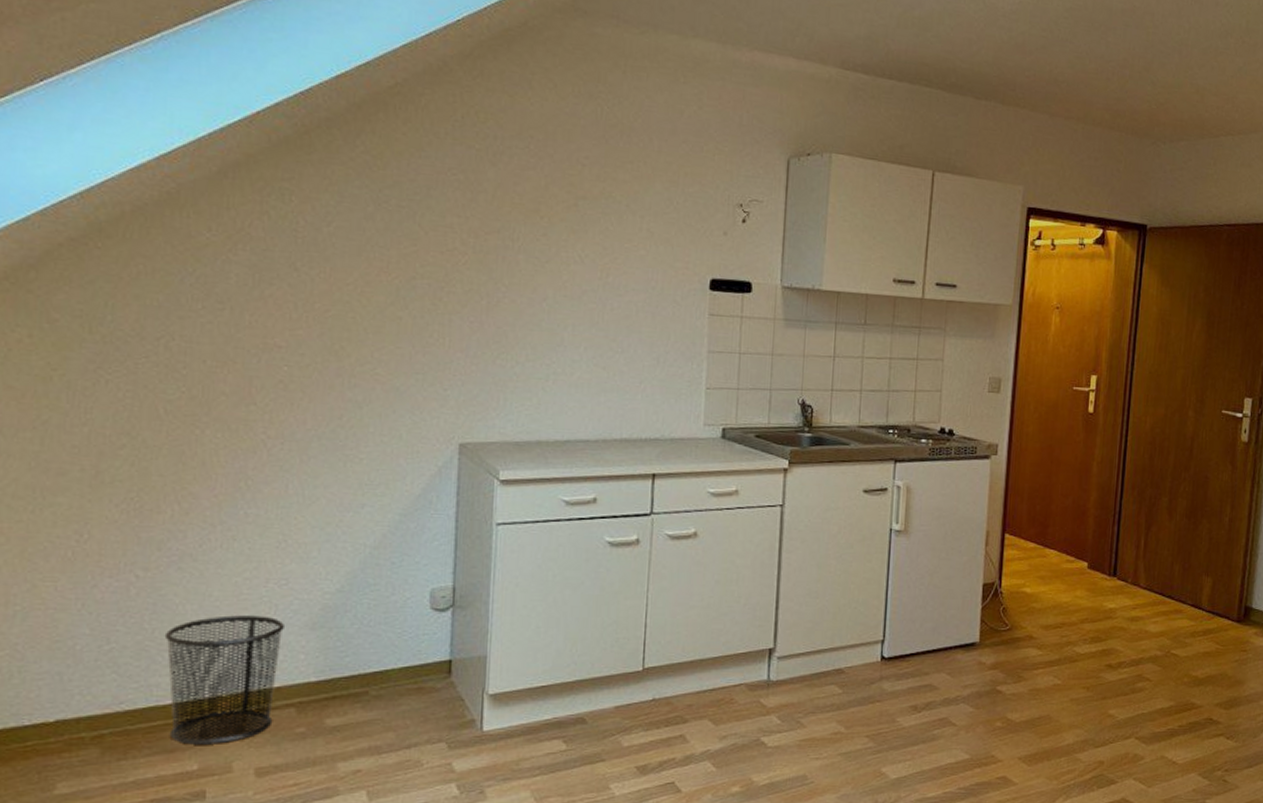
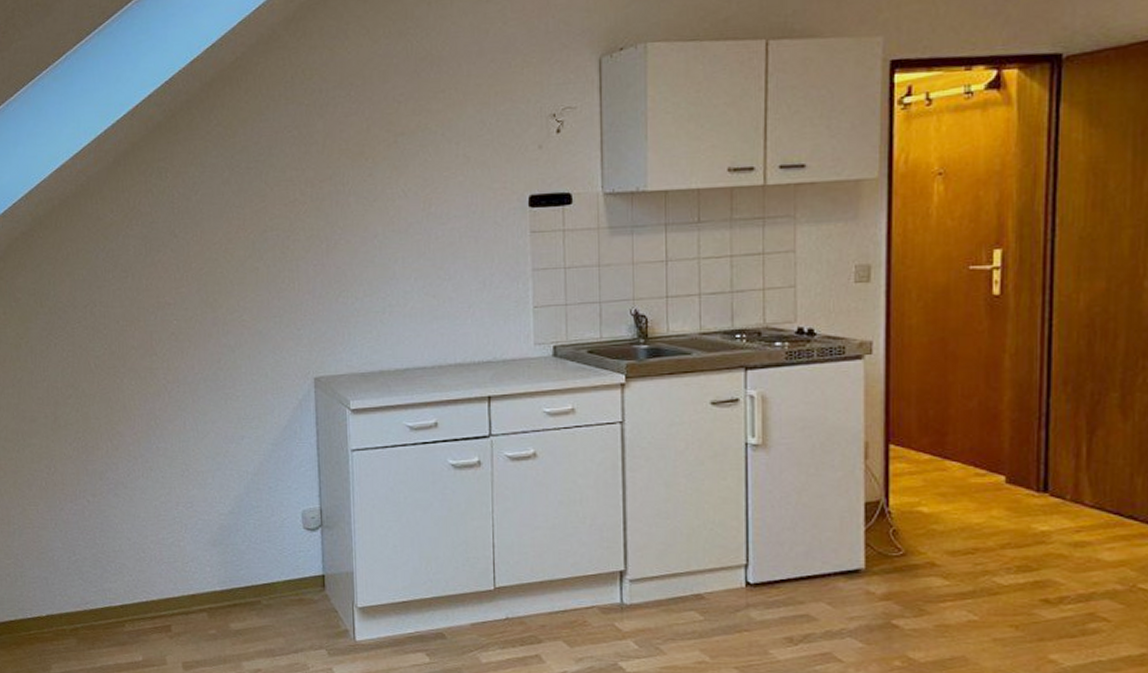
trash can: present [164,615,284,745] -> none [110,533,193,641]

